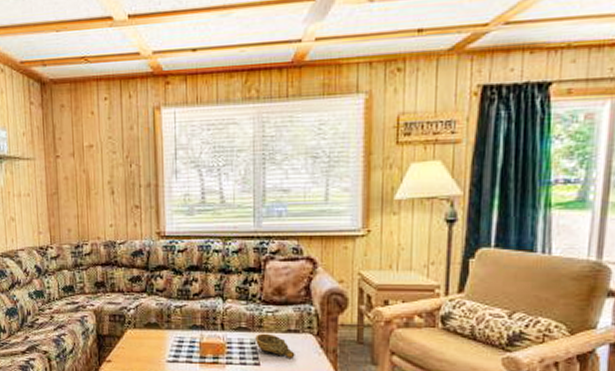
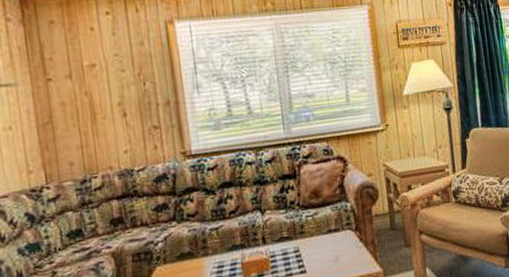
decorative bowl: present [256,333,295,358] -> none [298,238,339,259]

